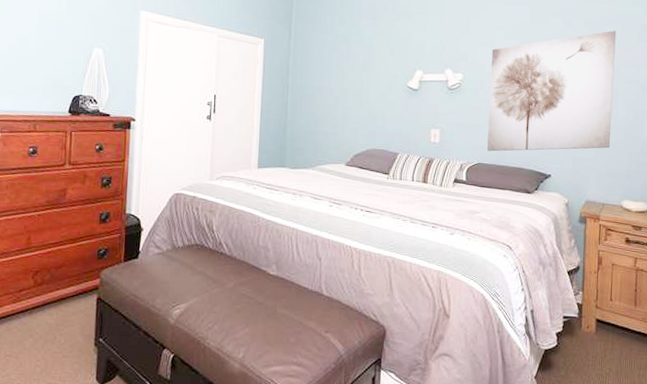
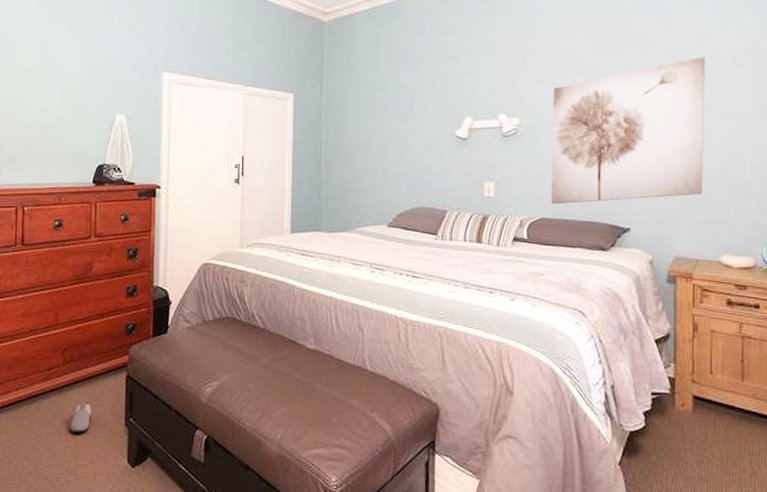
shoe: none [39,323,62,352] -> present [70,402,92,433]

